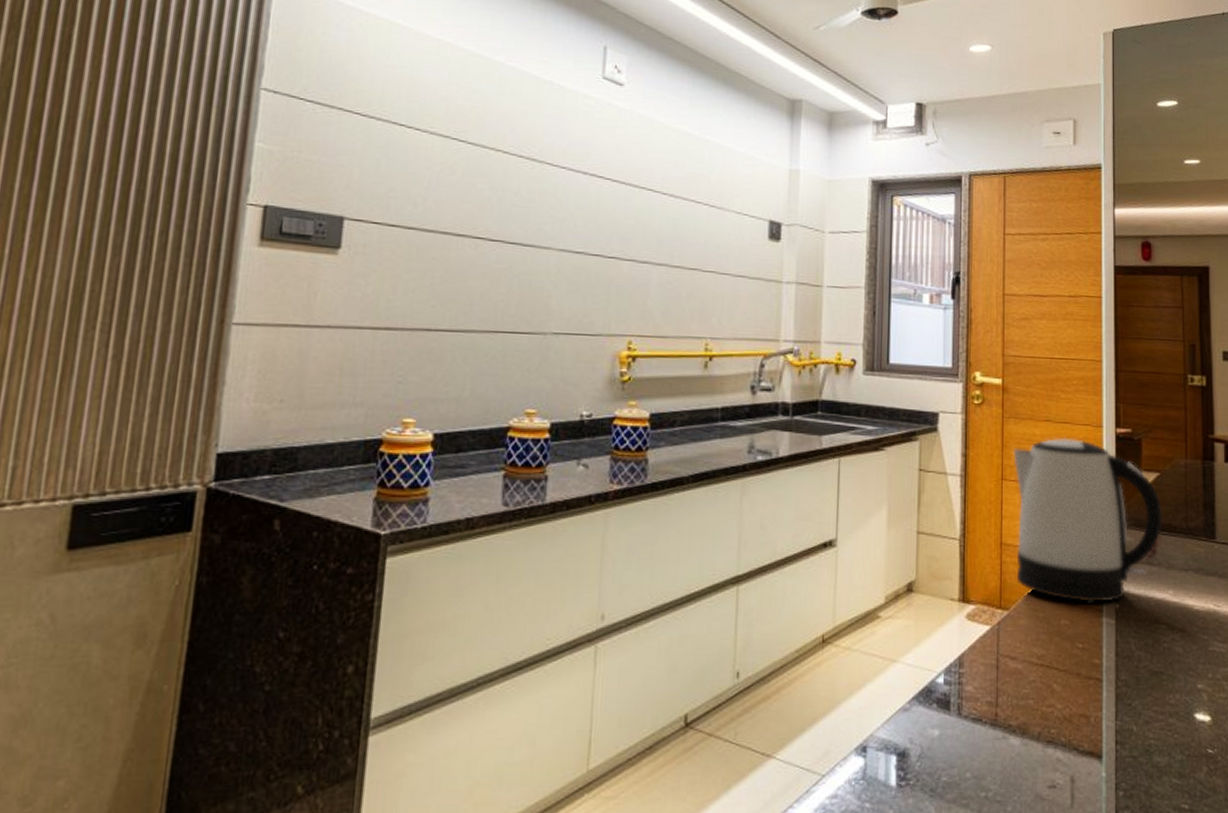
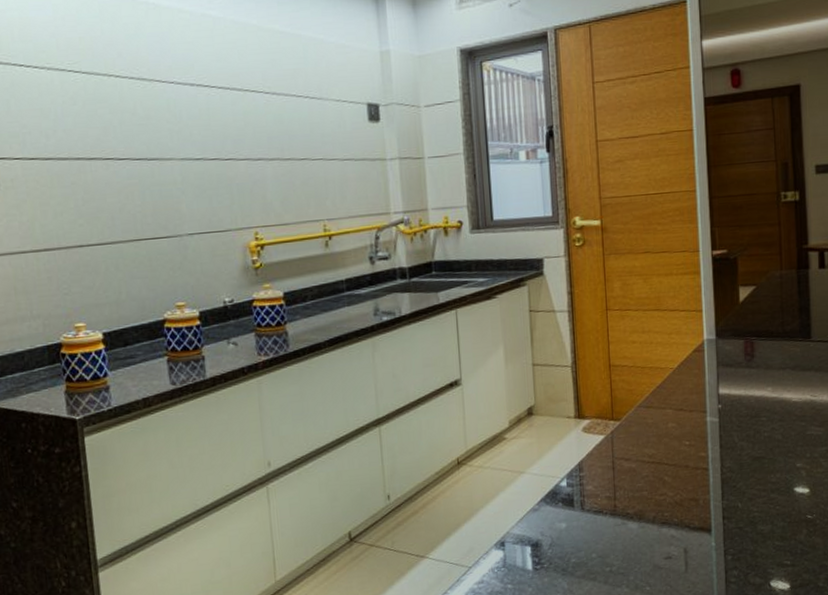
kettle: present [1012,437,1163,604] -> none [614,265,761,407]

